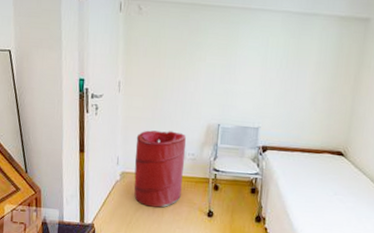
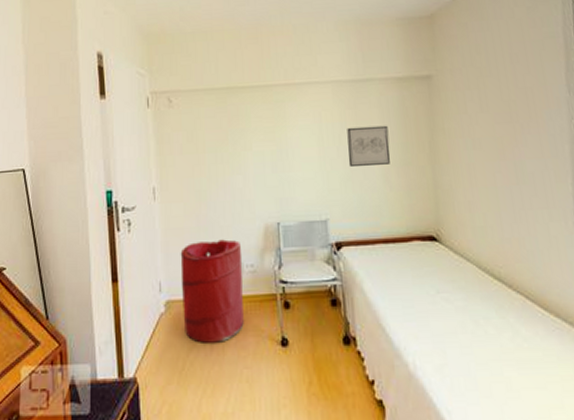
wall art: none [284,54,323,90] -> present [347,125,391,168]

